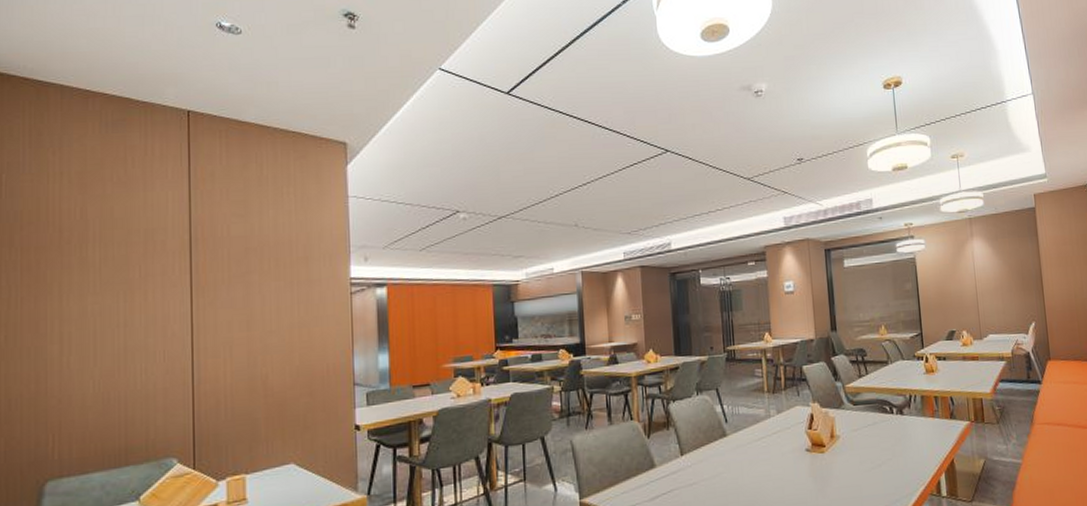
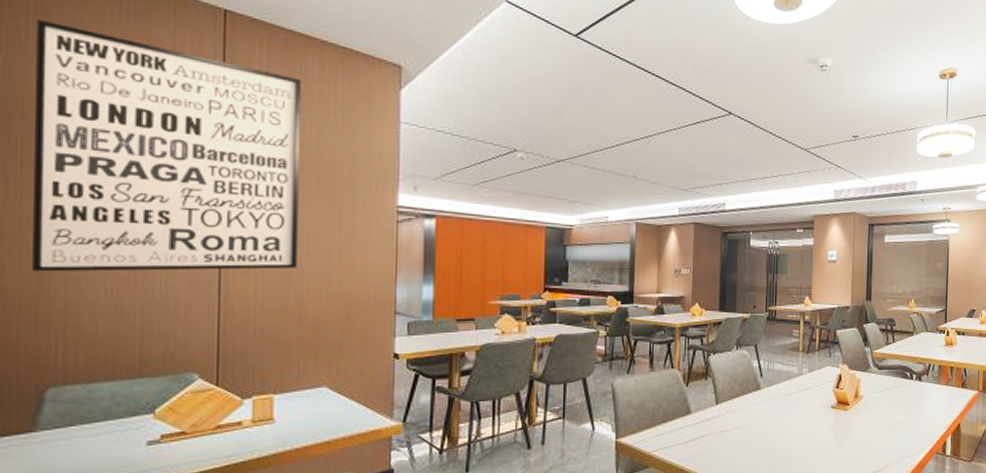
wall art: none [30,139,261,372] -> present [31,19,301,272]

